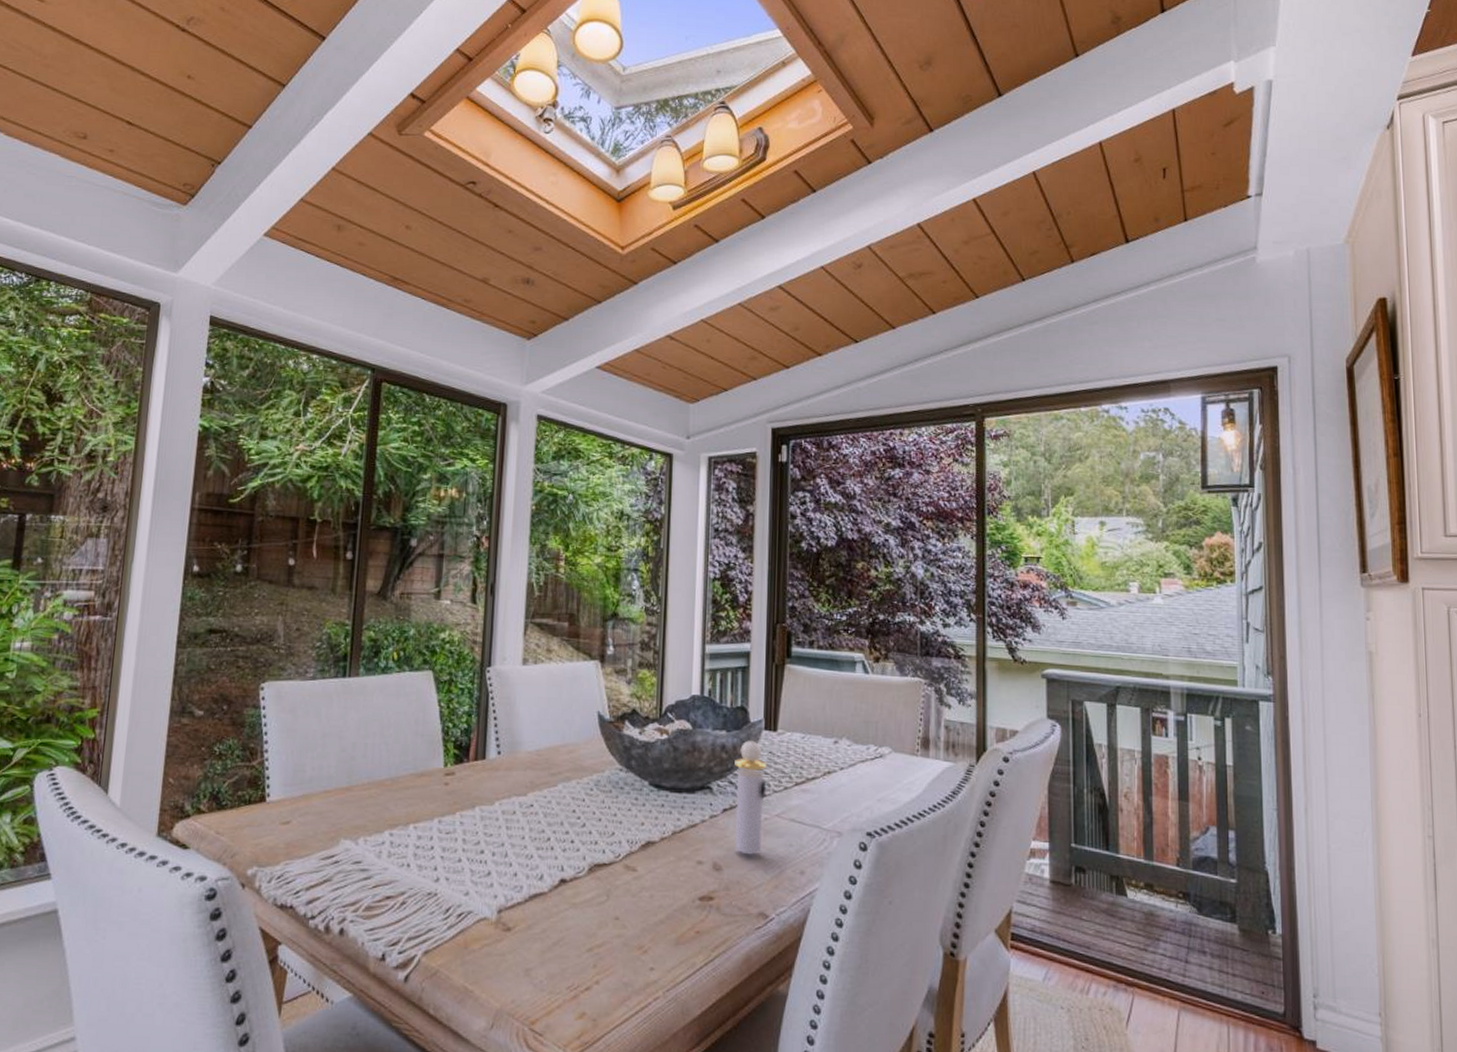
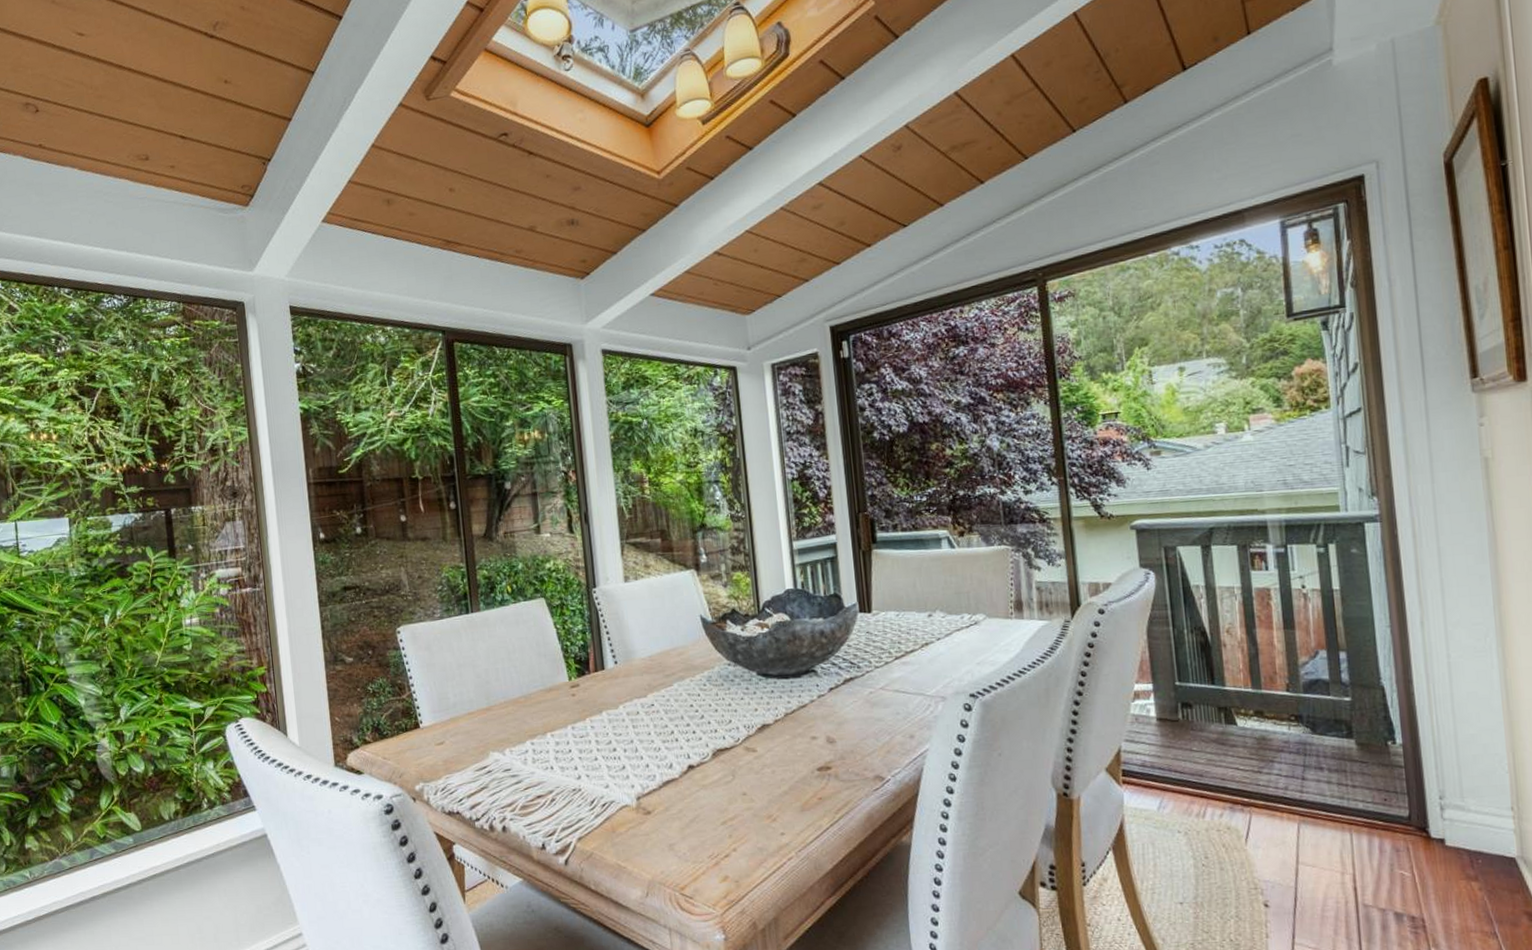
perfume bottle: present [734,740,767,855] -> none [834,623,870,726]

